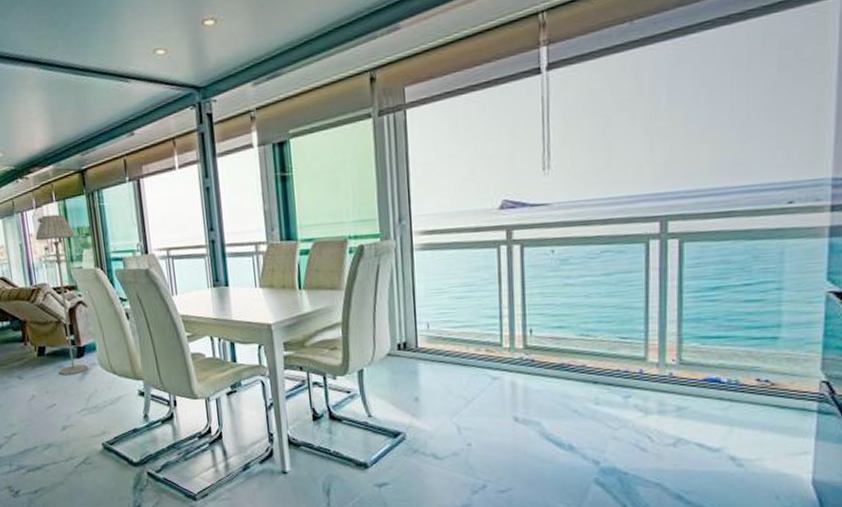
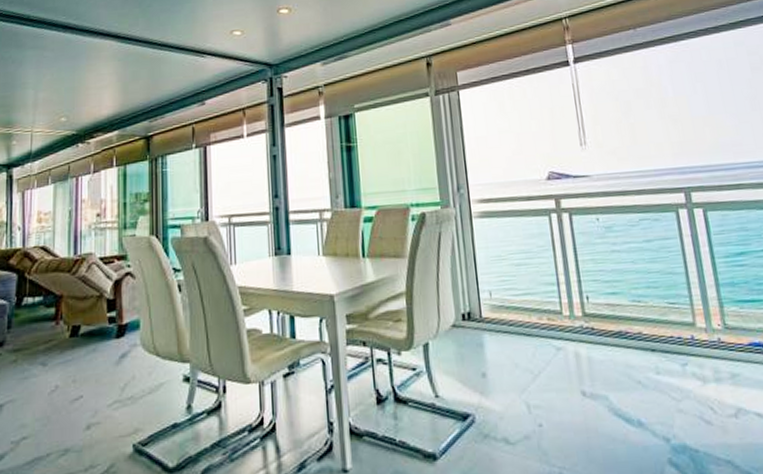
floor lamp: present [35,214,88,376] -> none [87,179,132,360]

